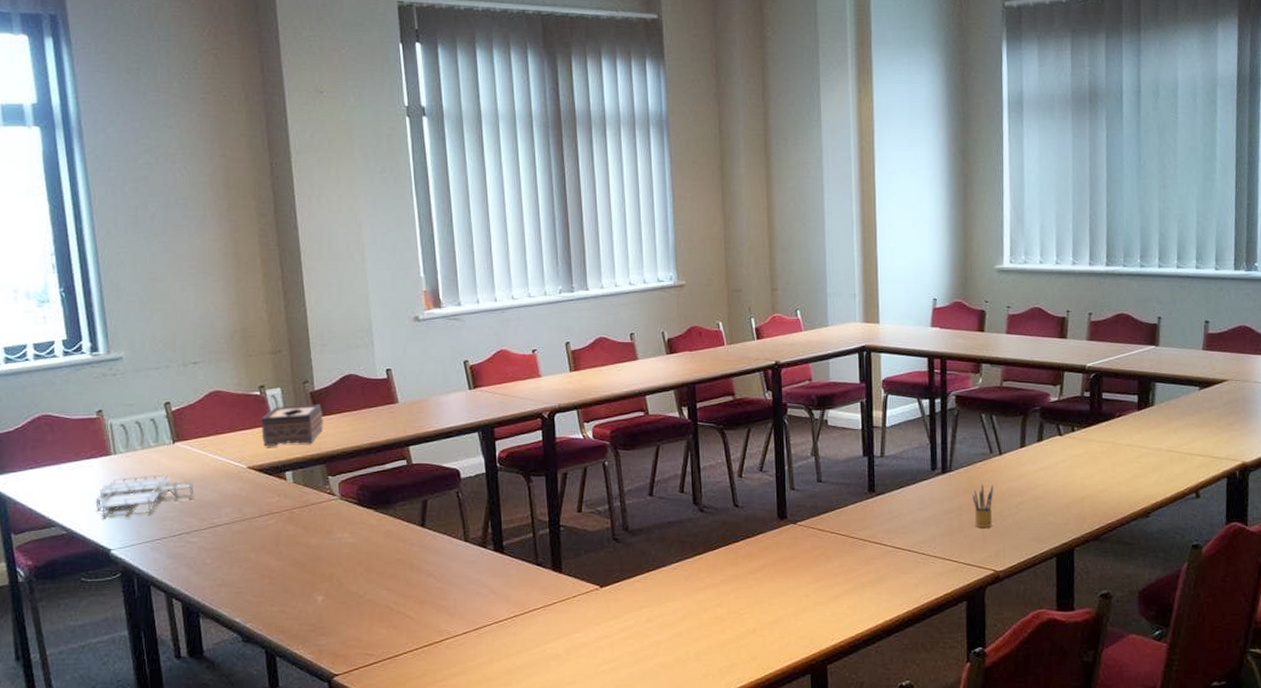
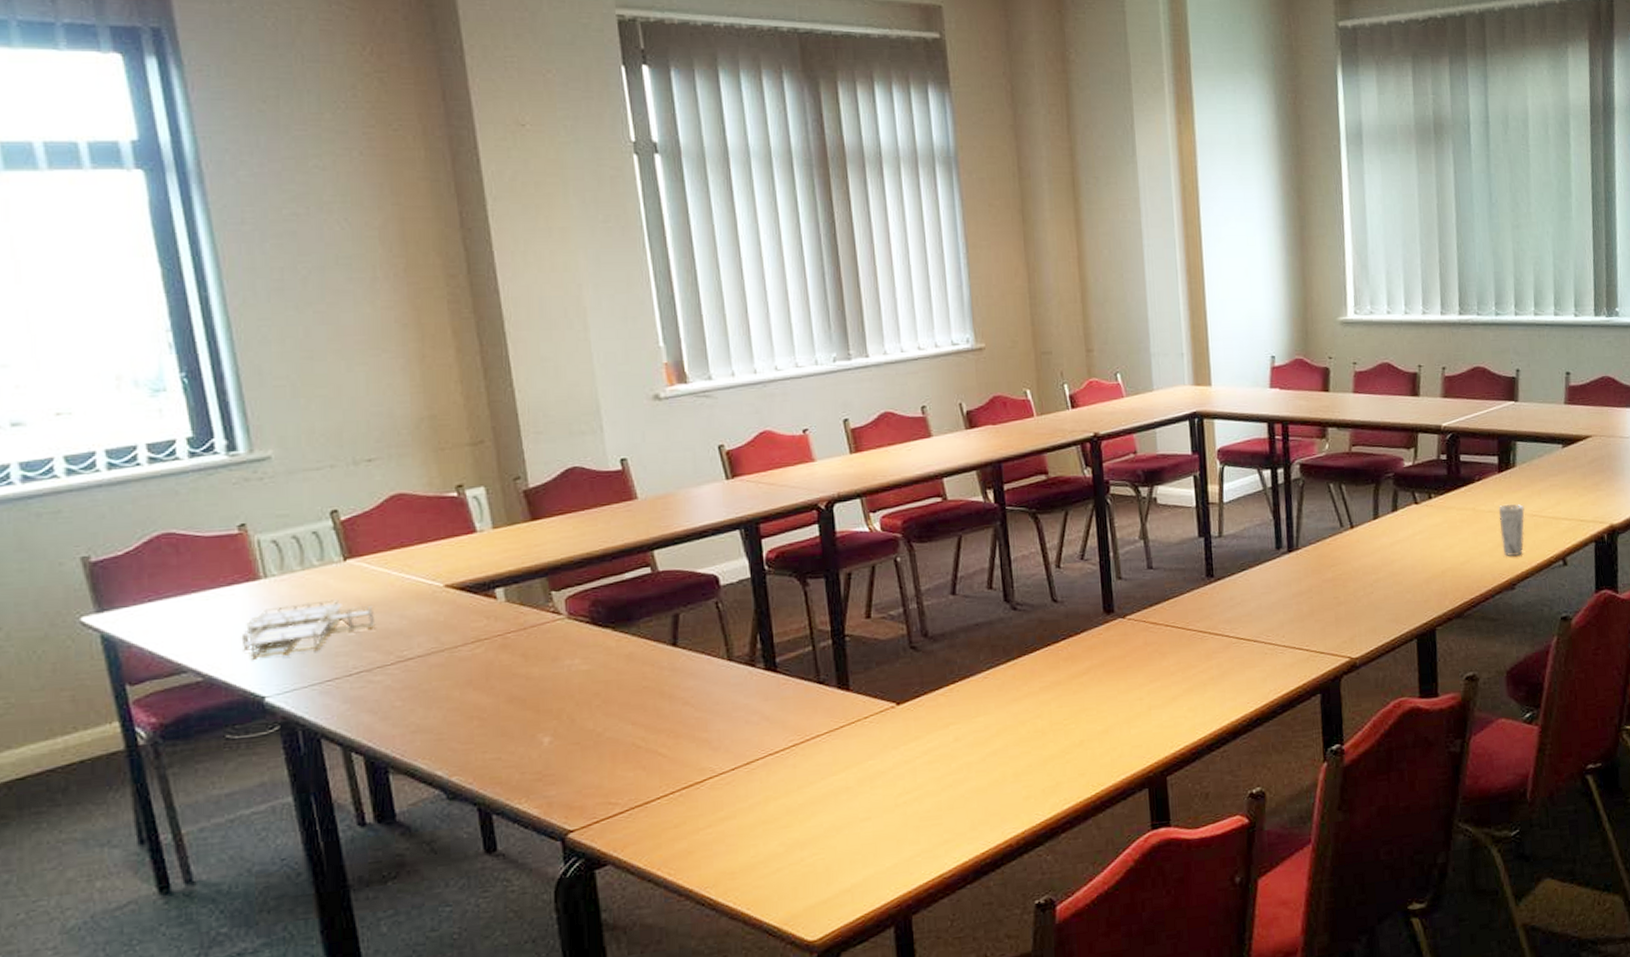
tissue box: present [261,403,323,446] -> none [461,504,542,559]
pencil box: present [972,484,994,528] -> none [1323,561,1346,611]
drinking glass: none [1136,439,1161,488] -> present [1498,504,1525,557]

